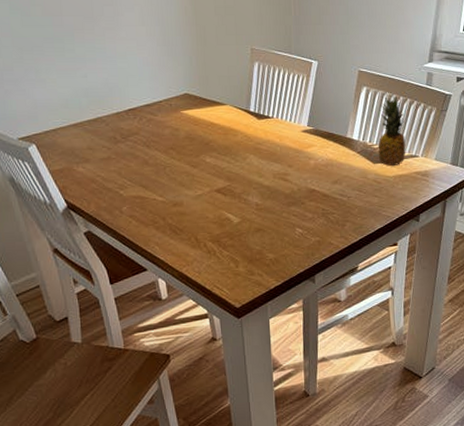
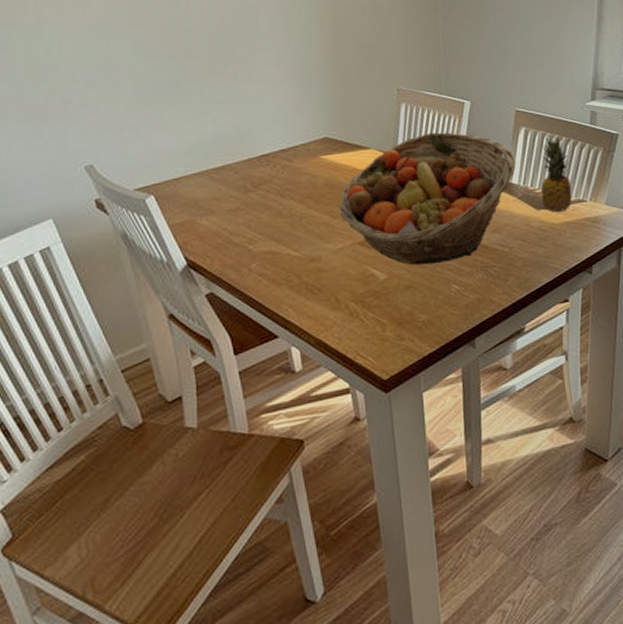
fruit basket: none [198,90,357,211] -> present [339,132,516,265]

